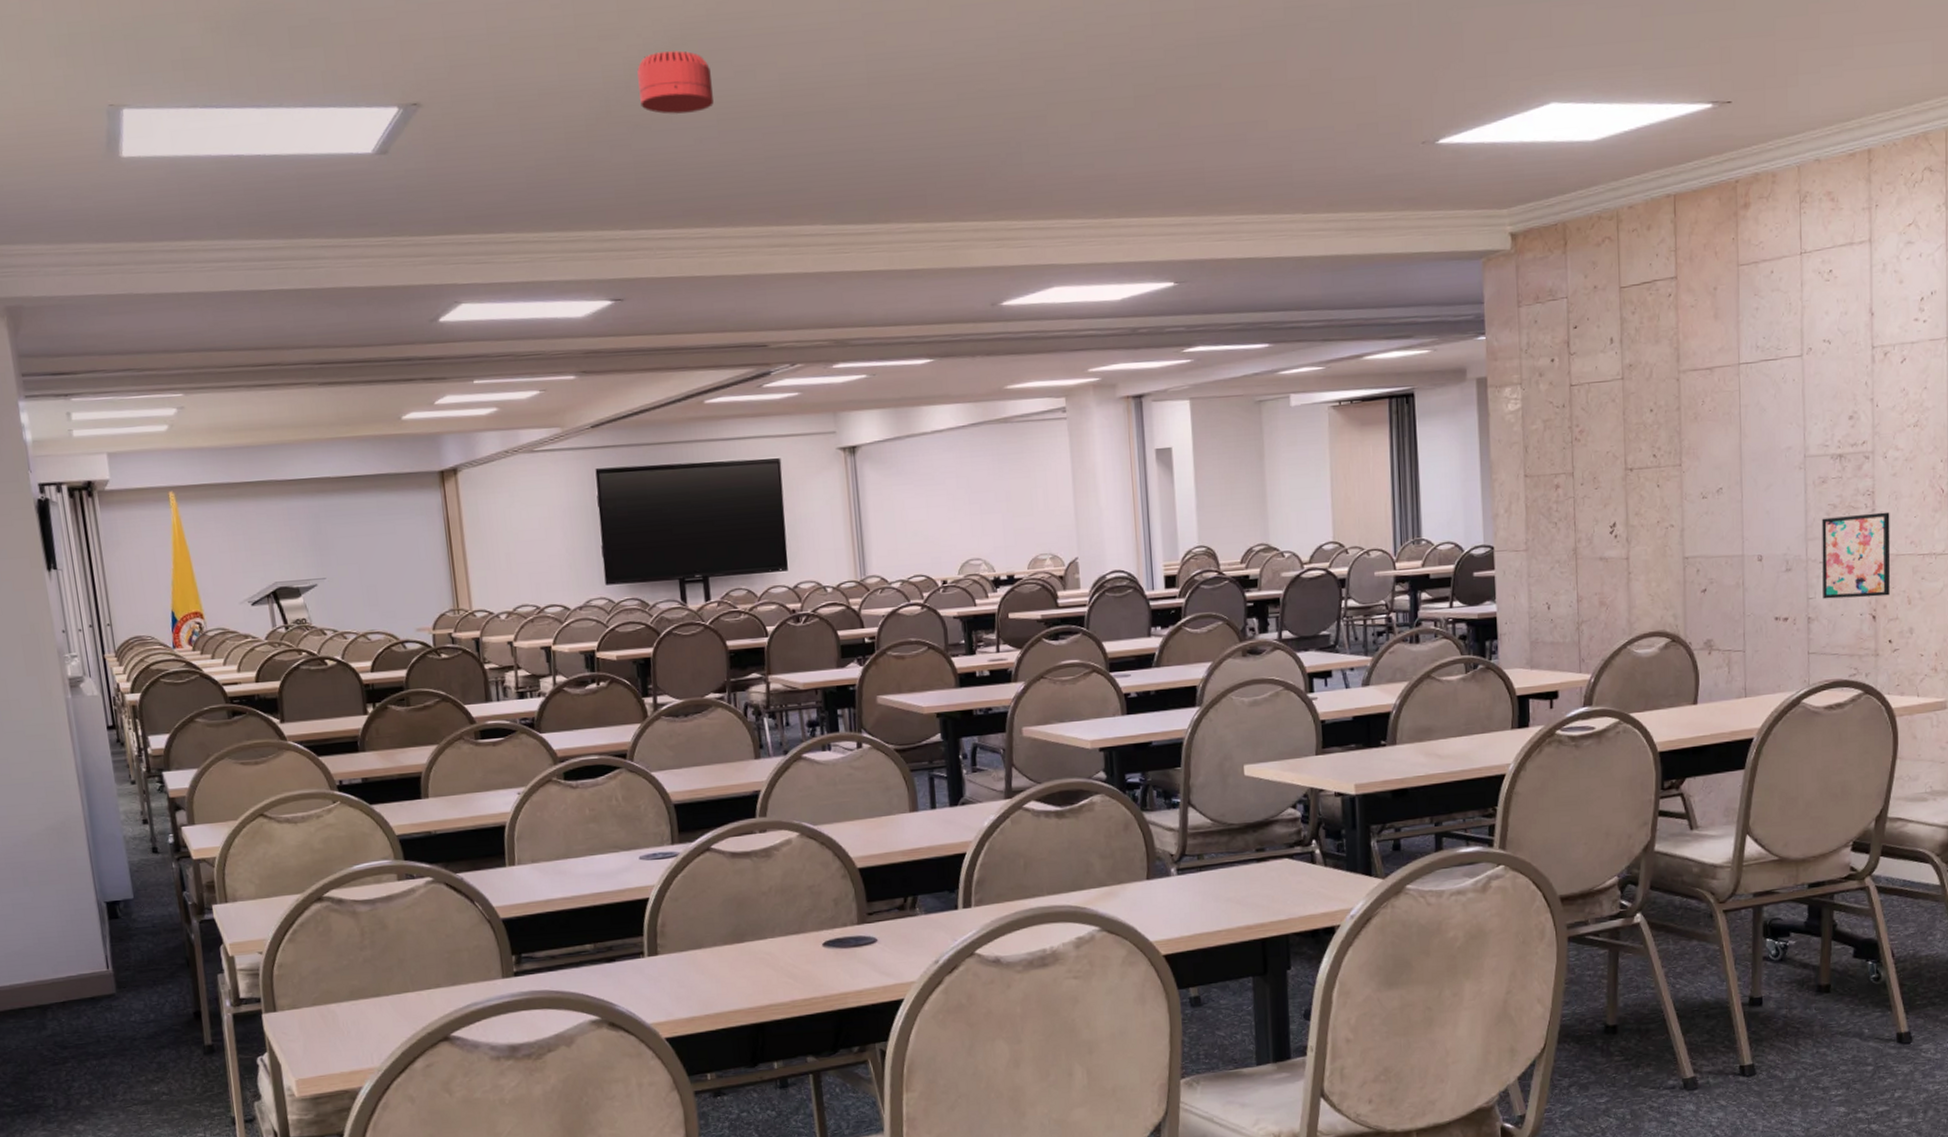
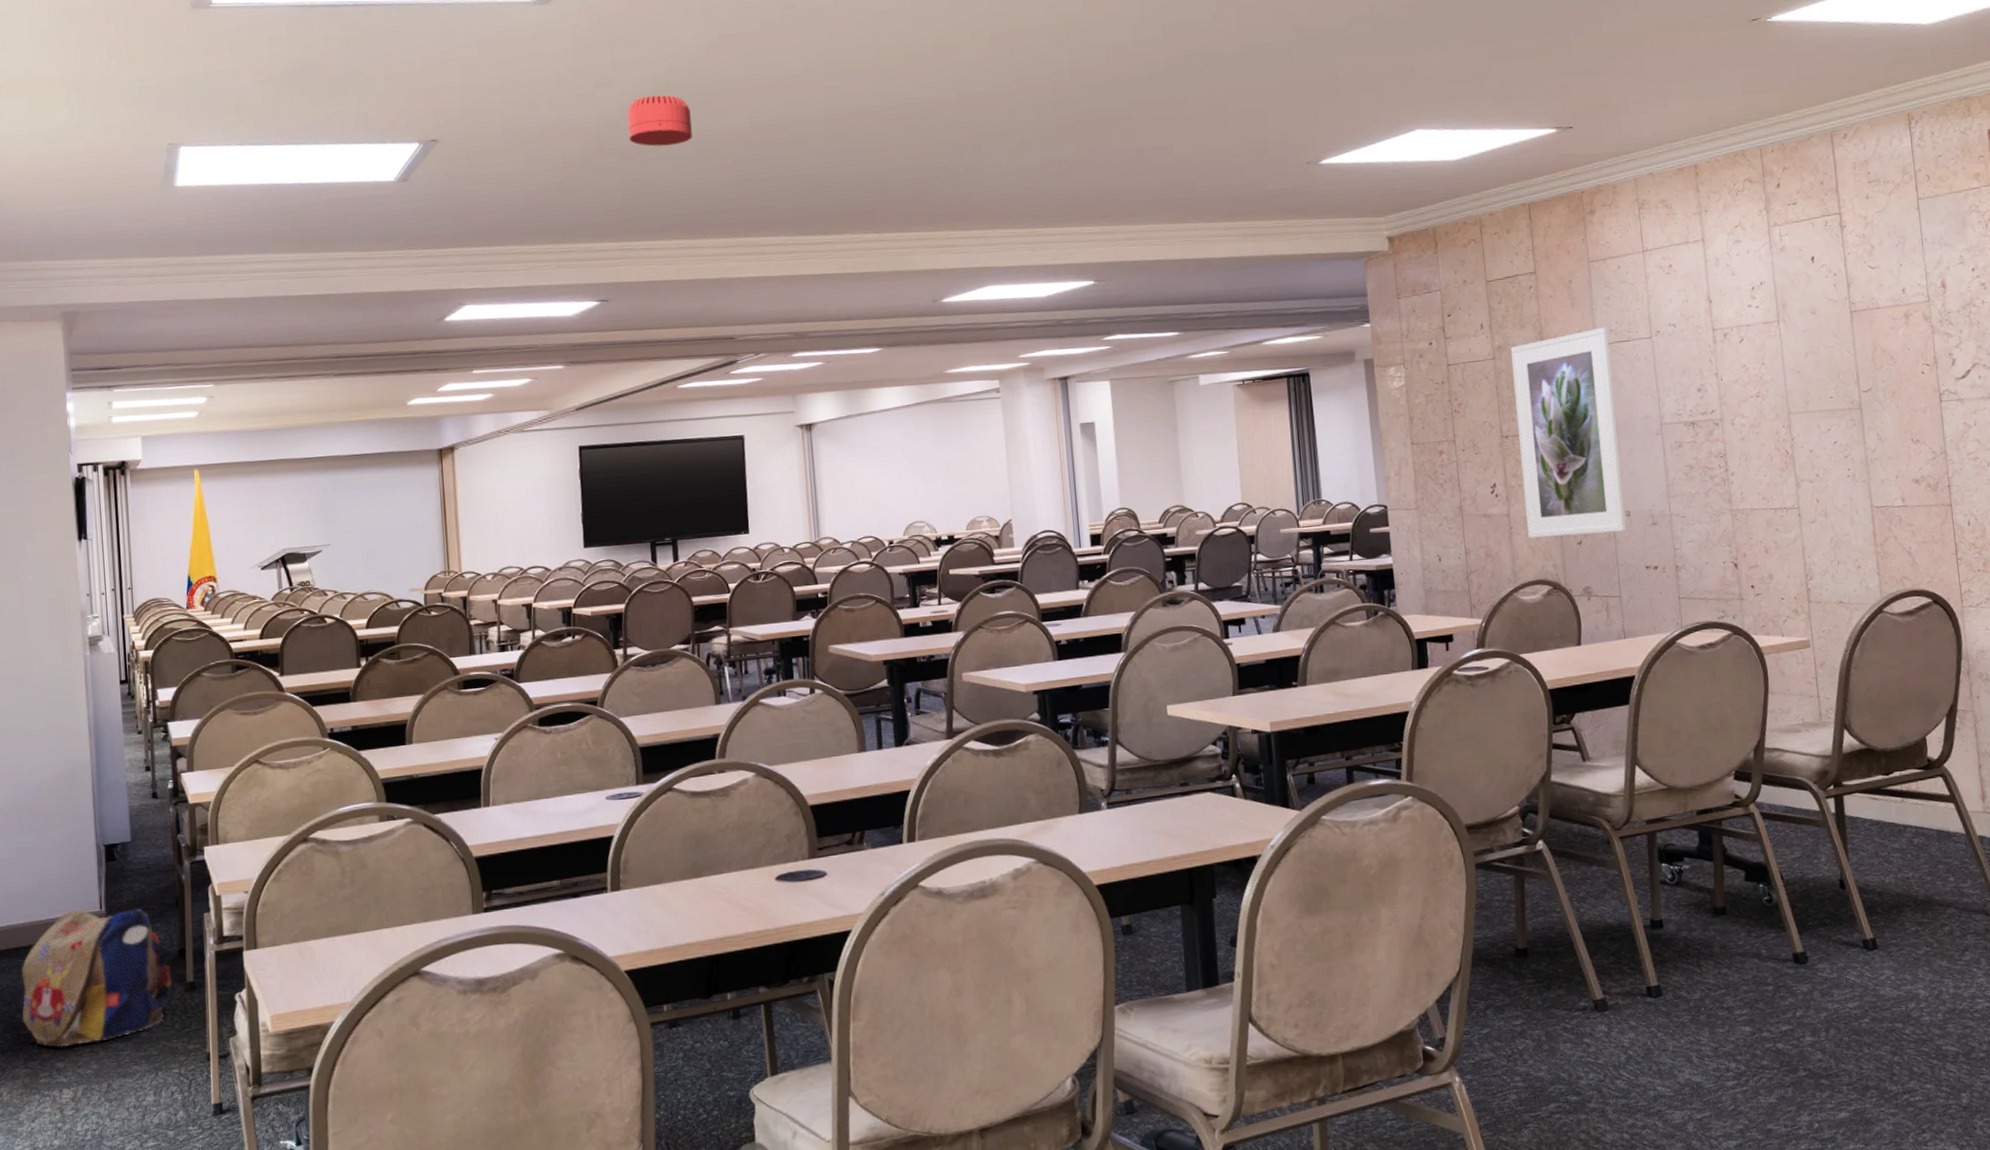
backpack: none [29,967,190,1110] -> present [21,907,175,1047]
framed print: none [1642,342,1757,585] -> present [1510,327,1627,538]
wall art: present [1821,512,1891,599] -> none [1681,471,1748,550]

